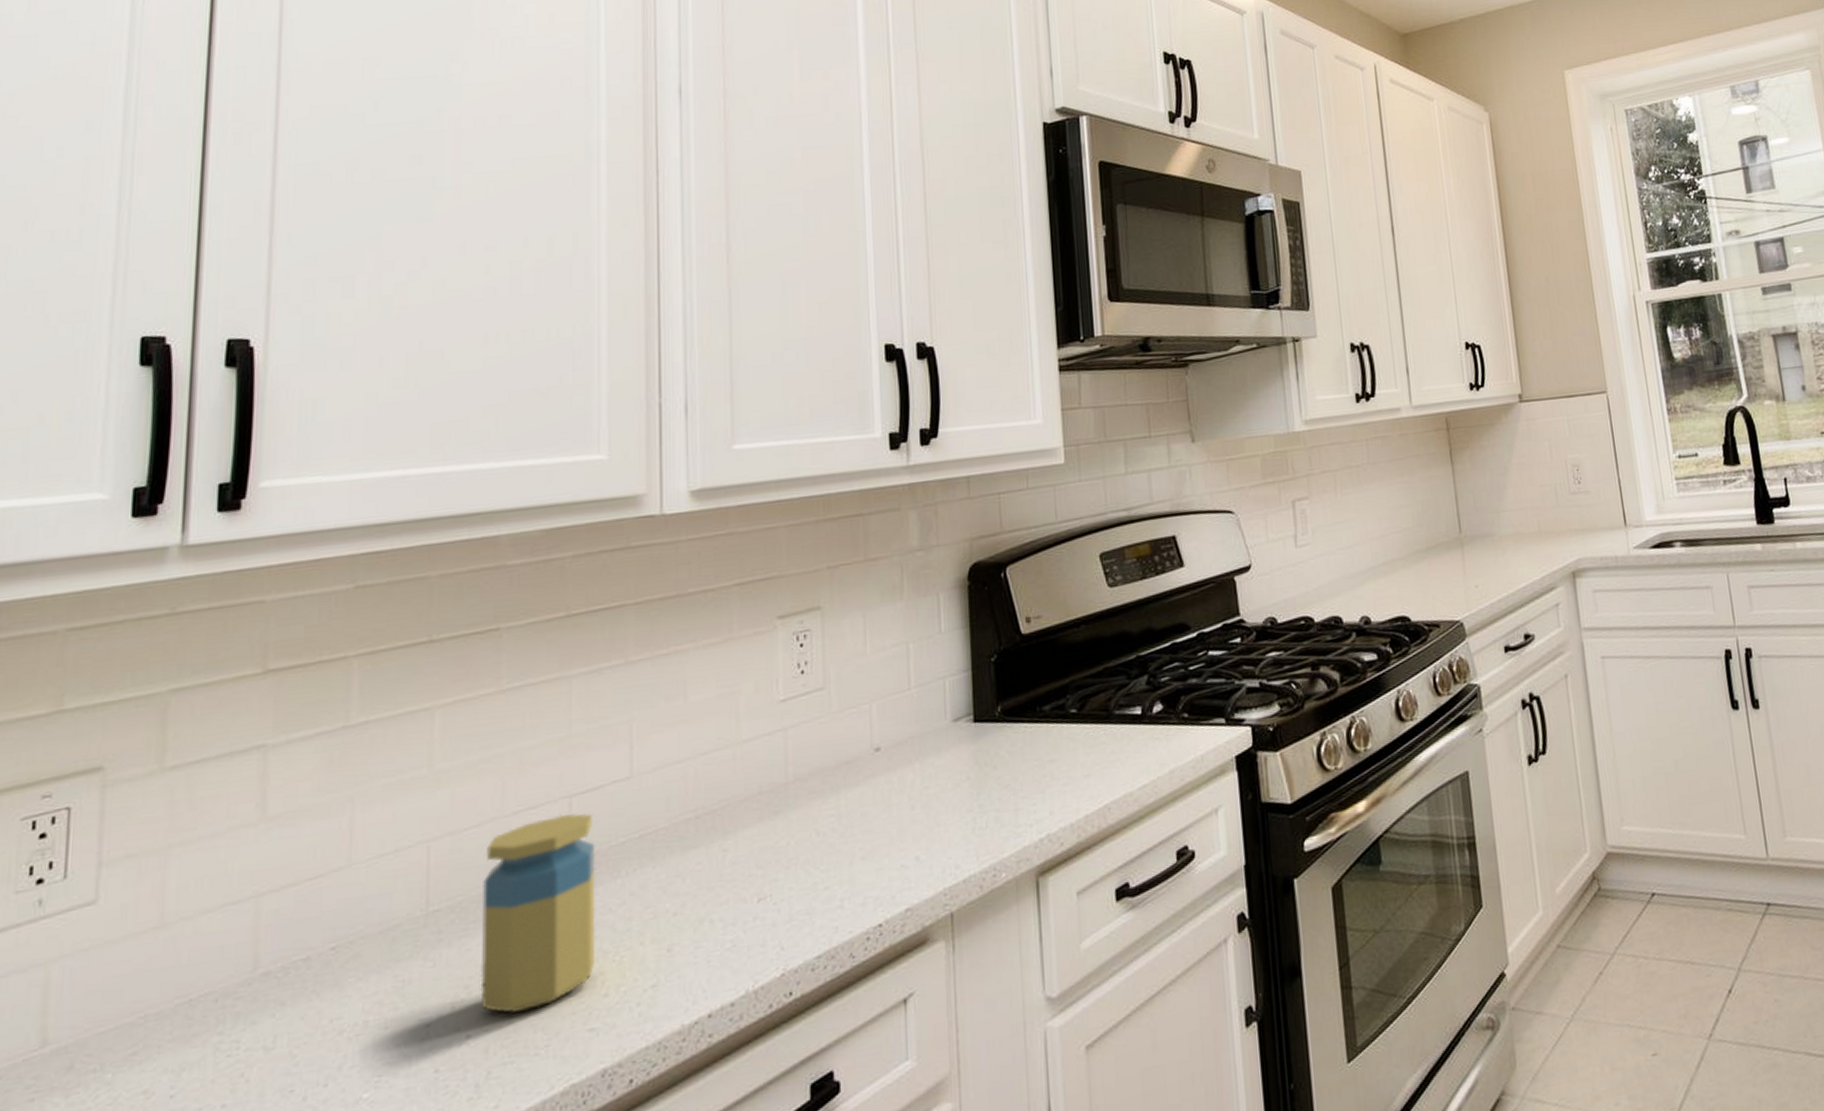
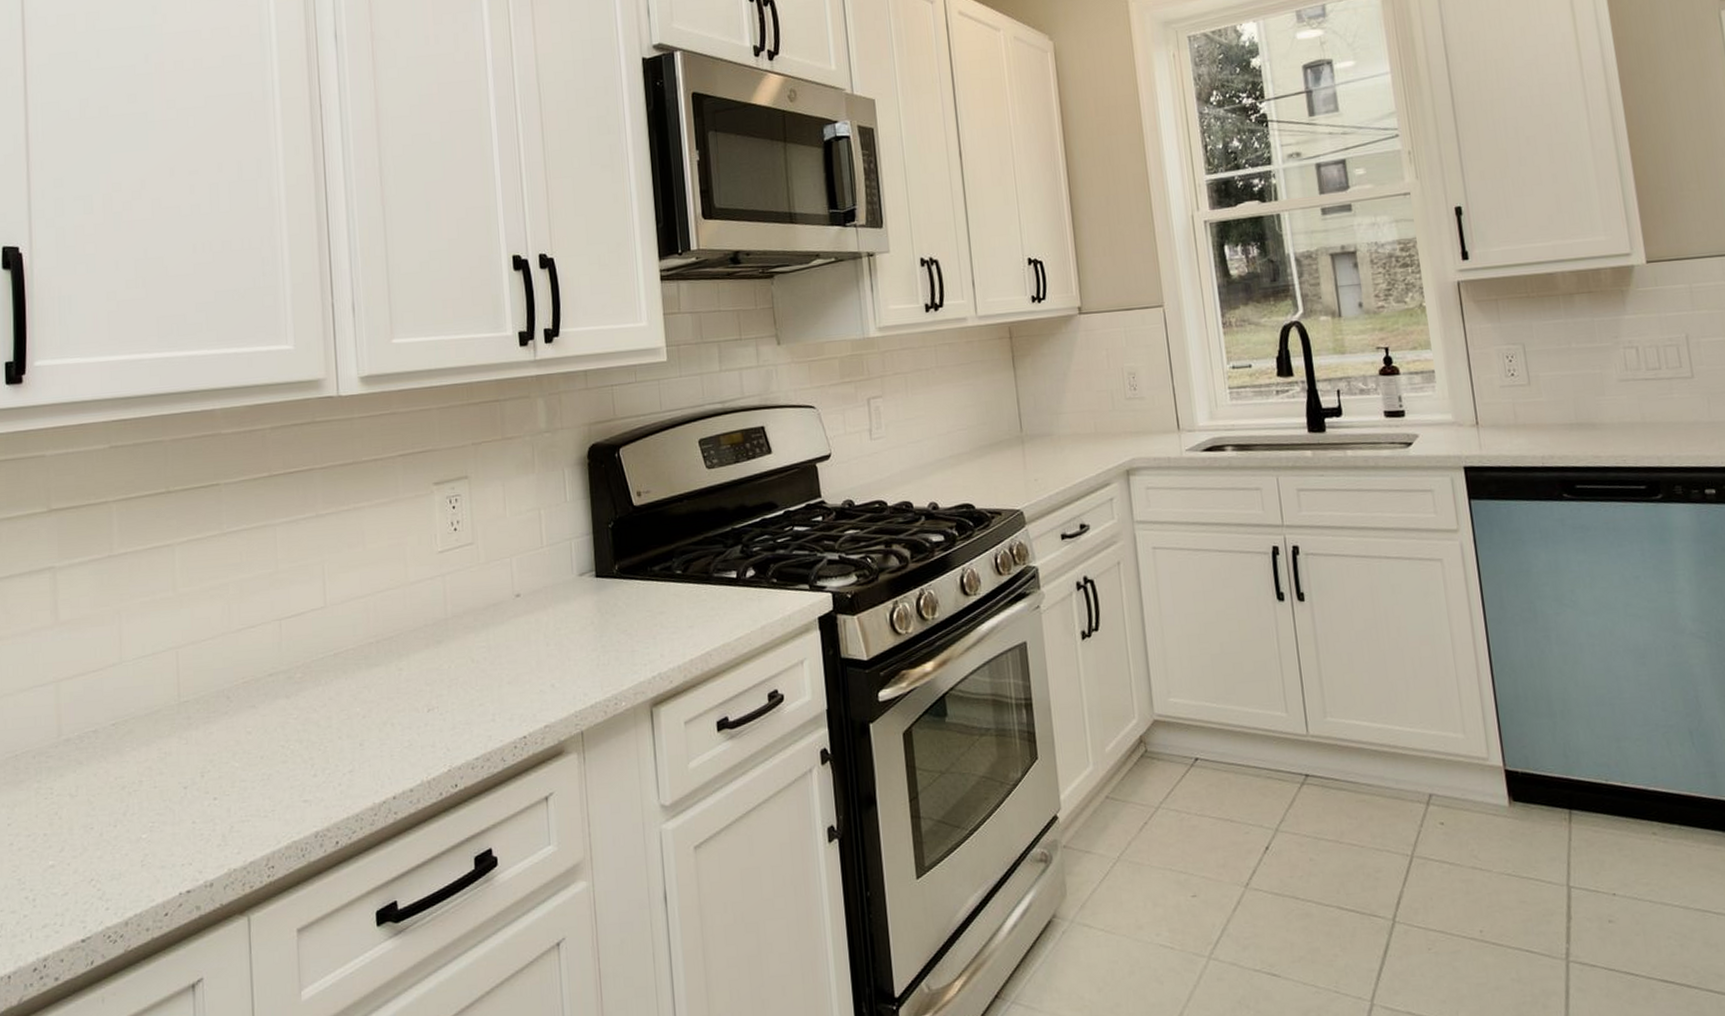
jar: present [480,813,596,1014] -> none [219,633,306,784]

